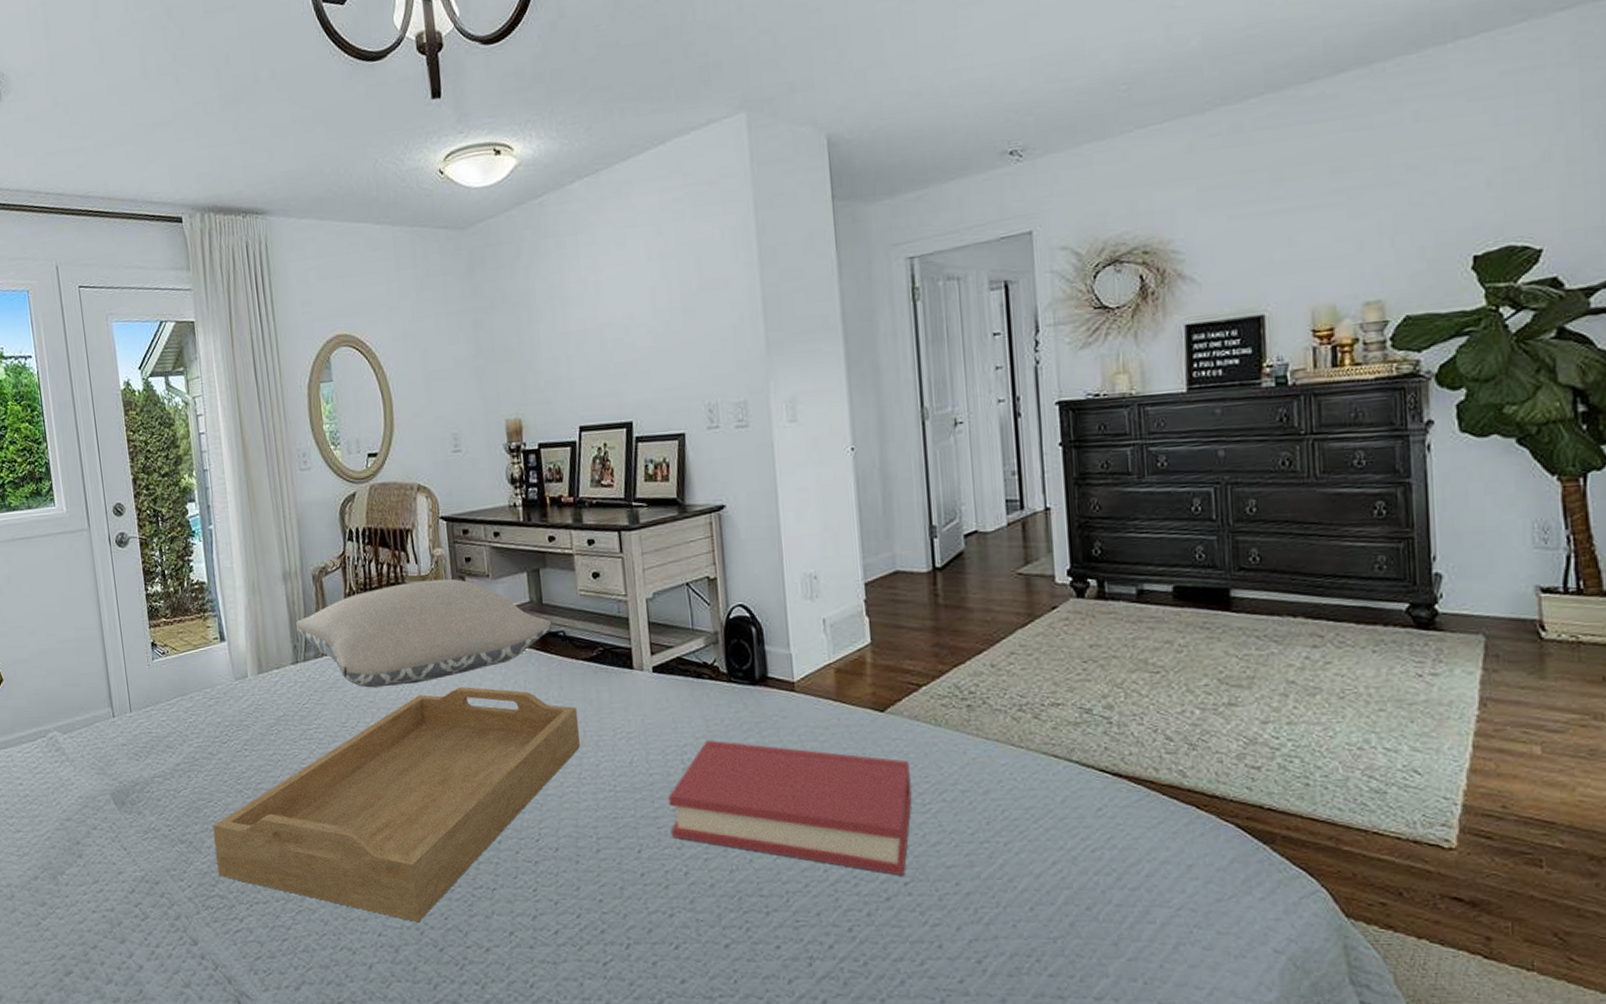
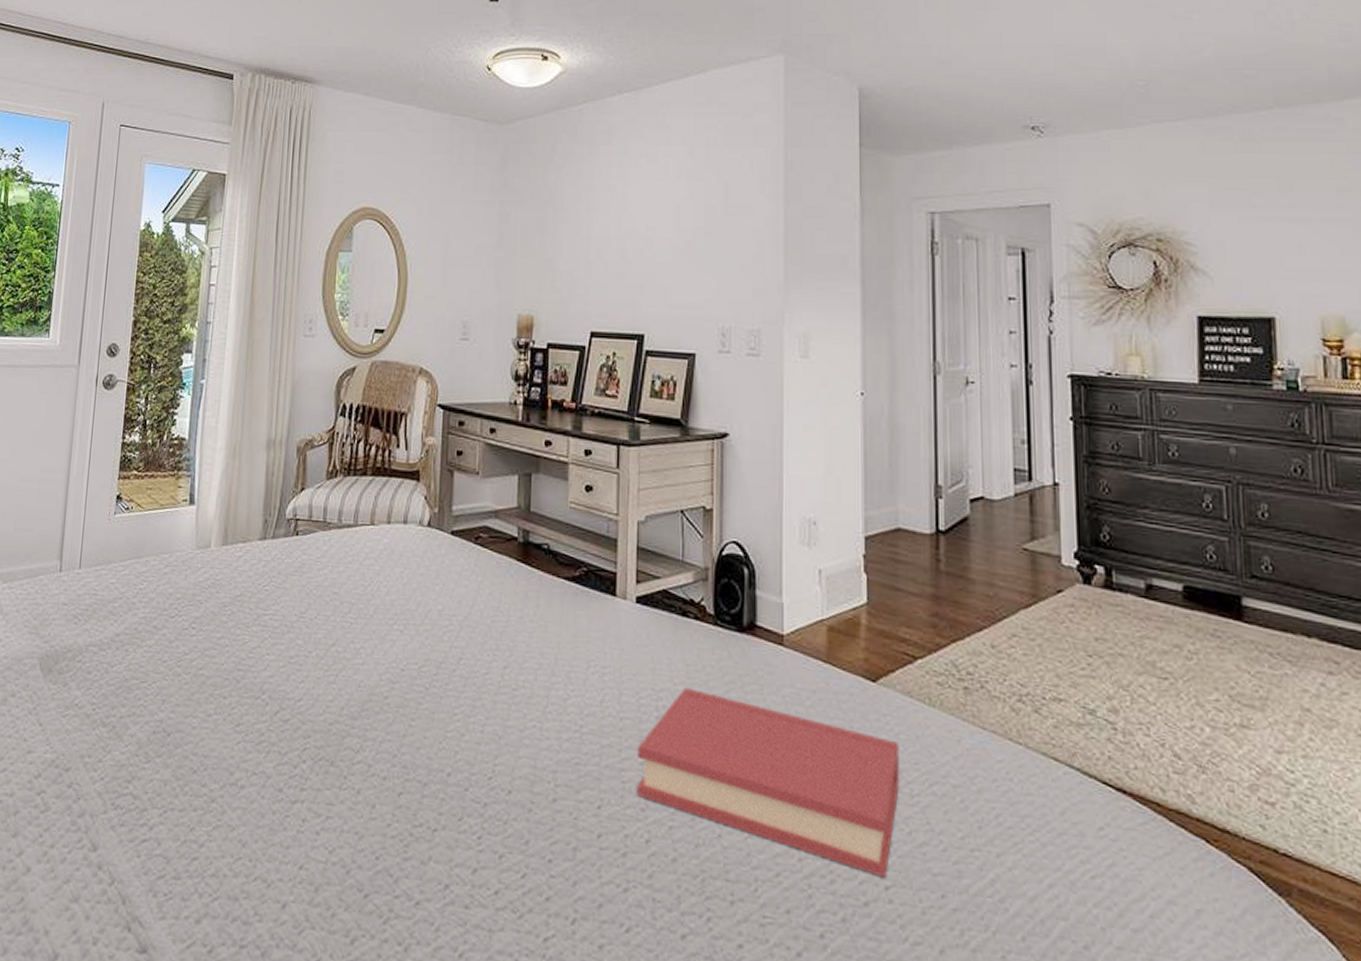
serving tray: present [213,687,580,923] -> none [136,590,552,859]
pillow: present [296,578,552,688] -> none [271,468,537,580]

